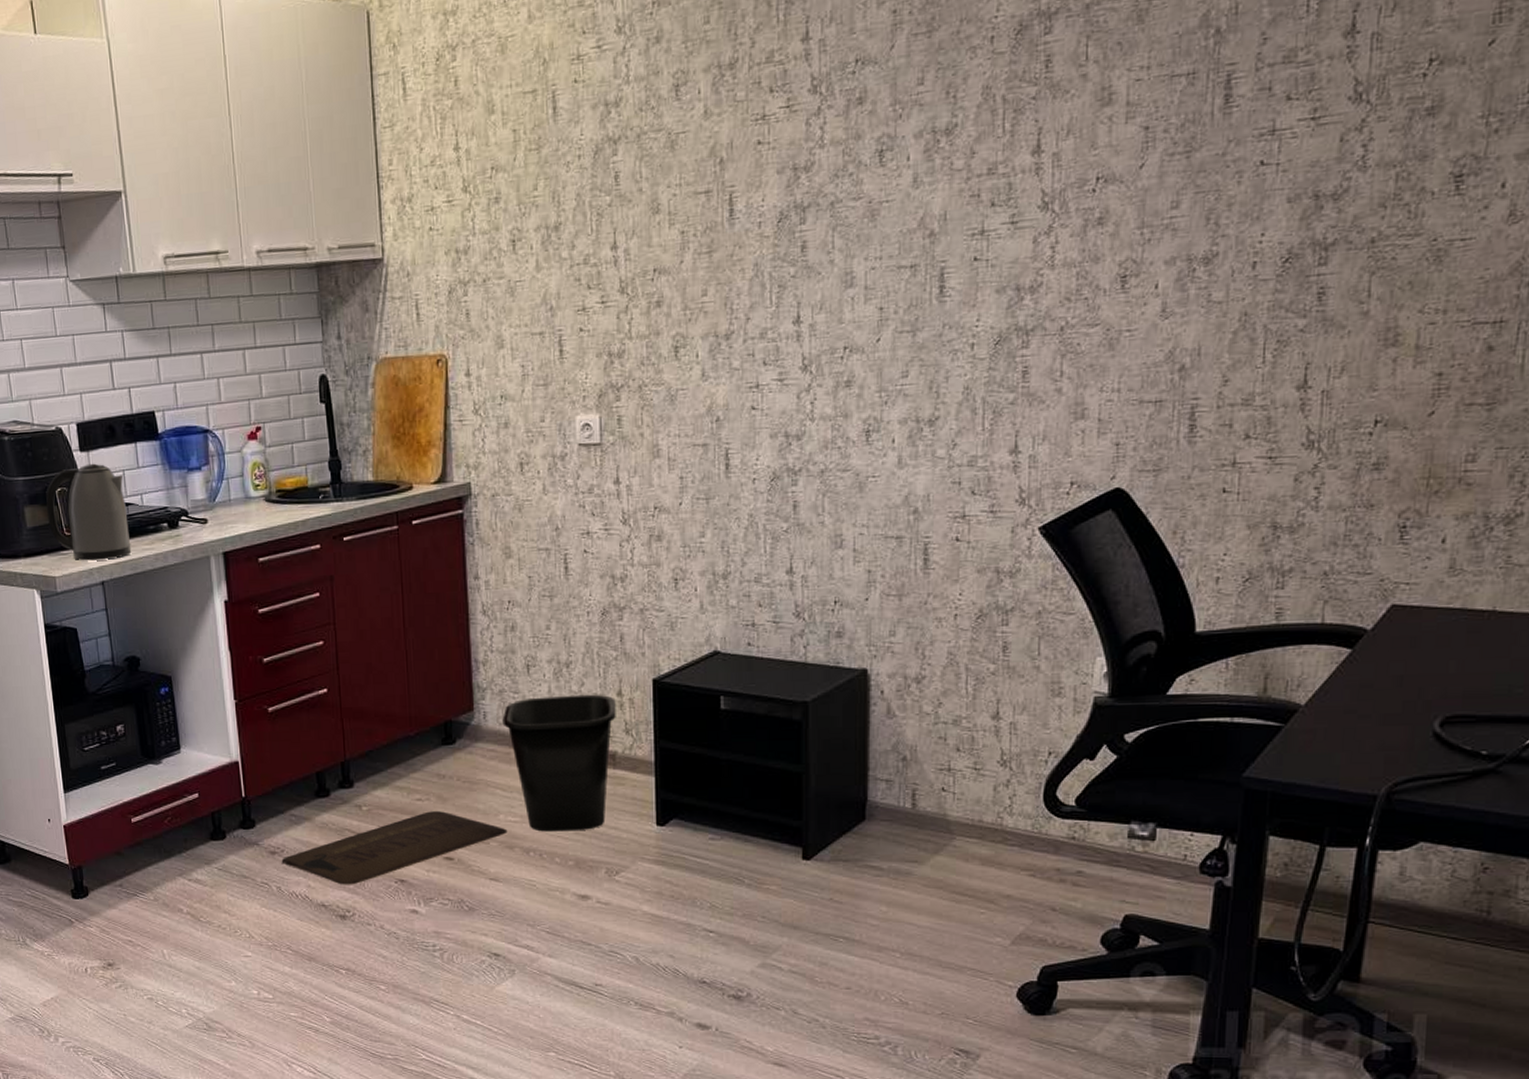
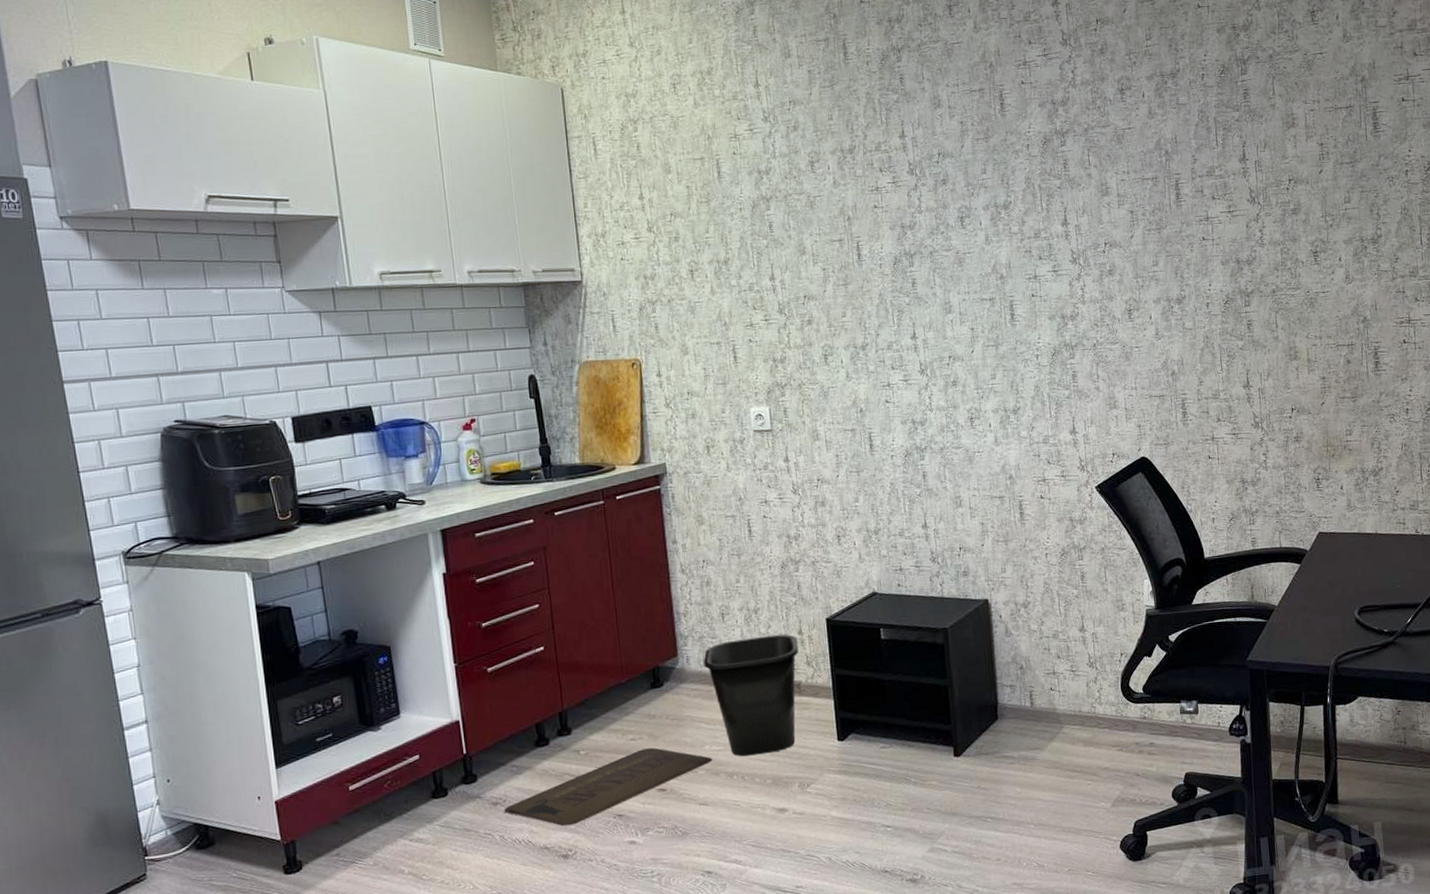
kettle: present [45,463,132,561] -> none [257,453,349,544]

